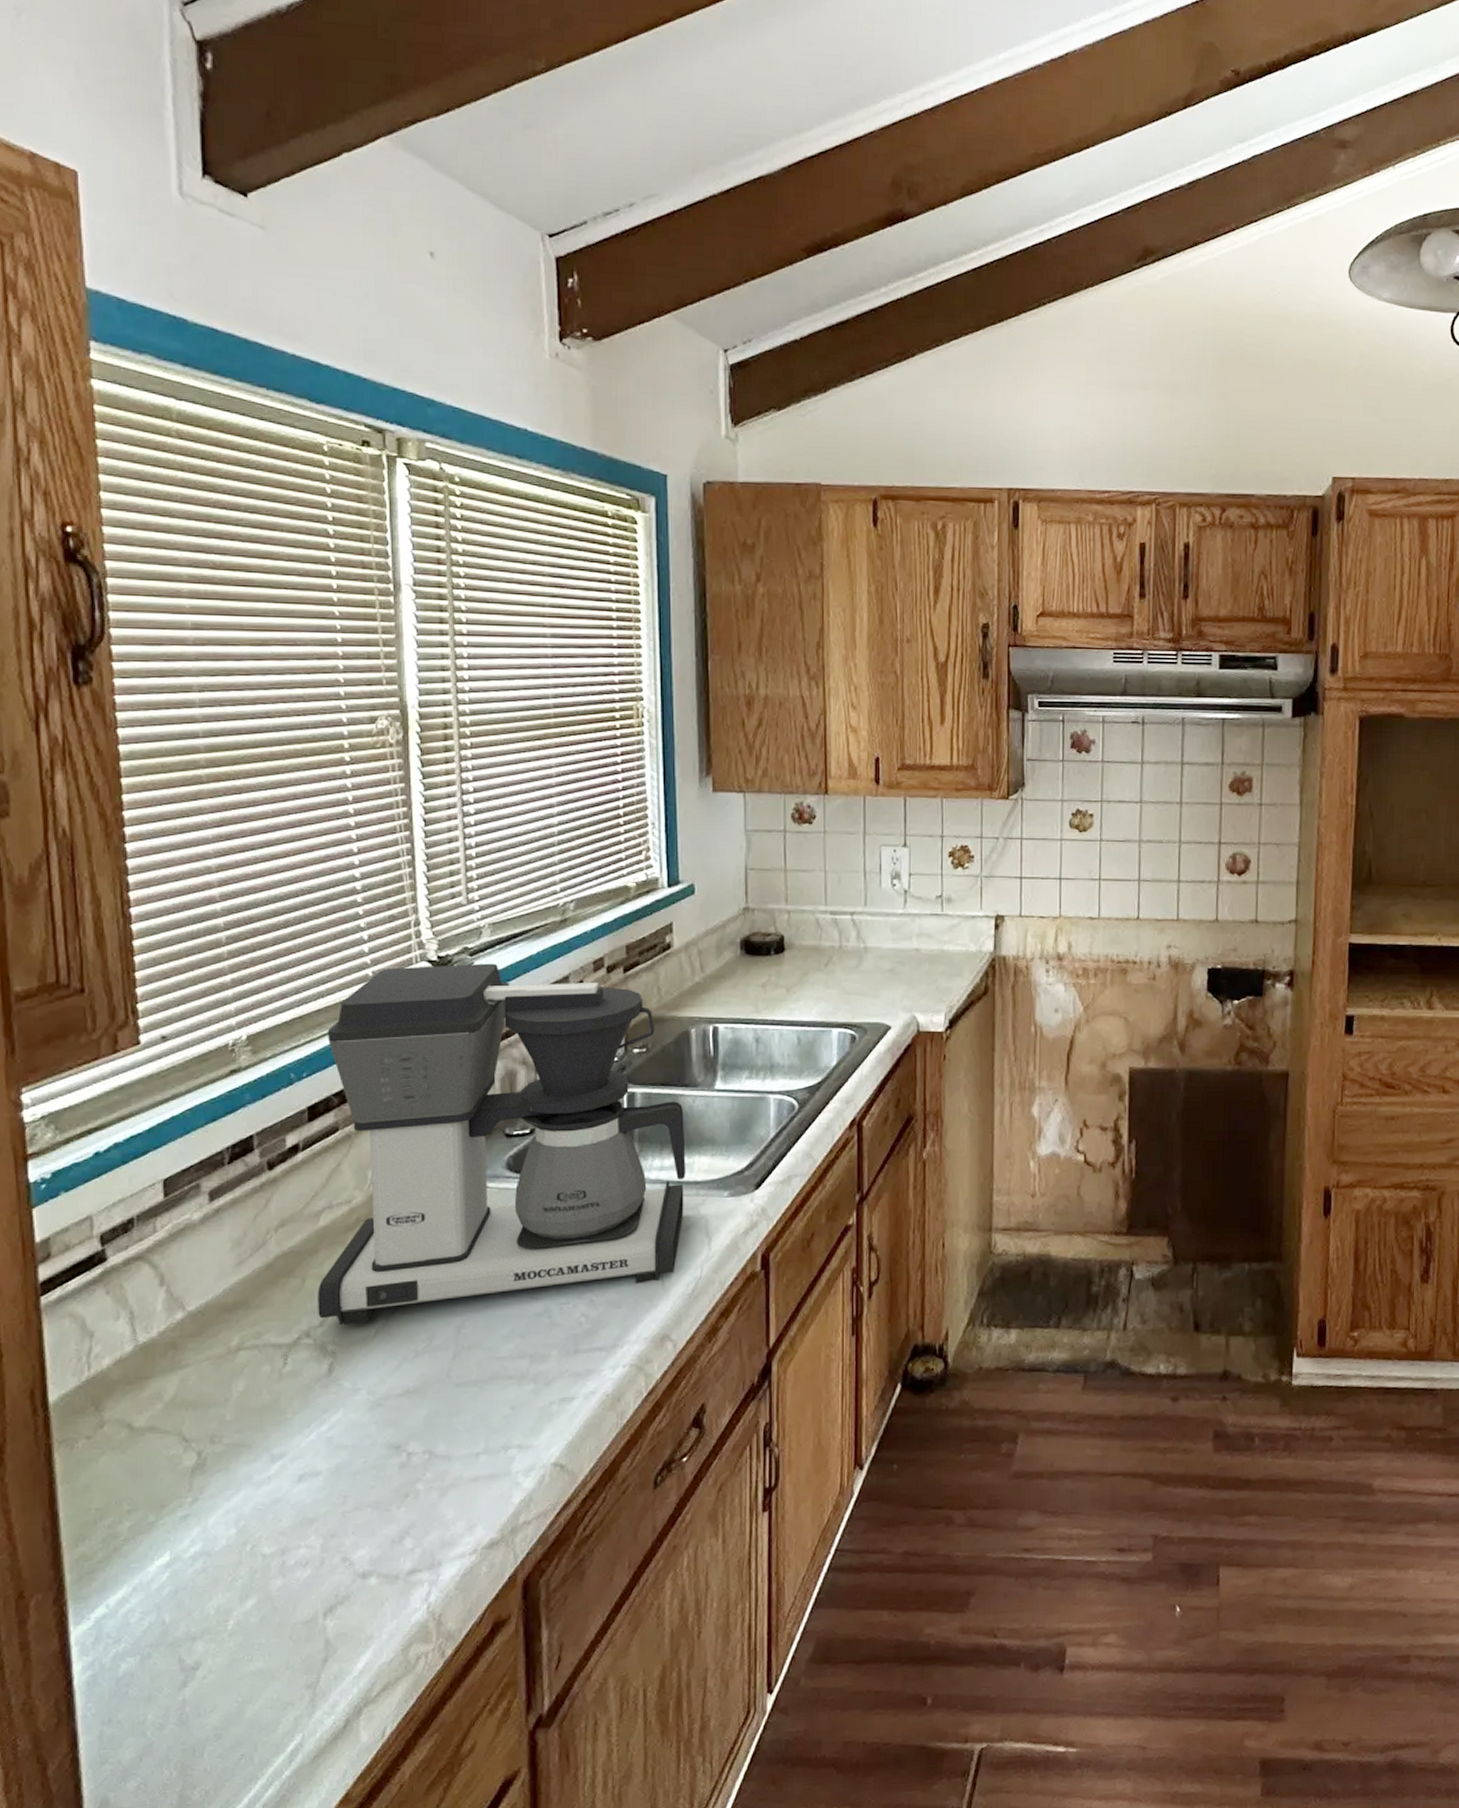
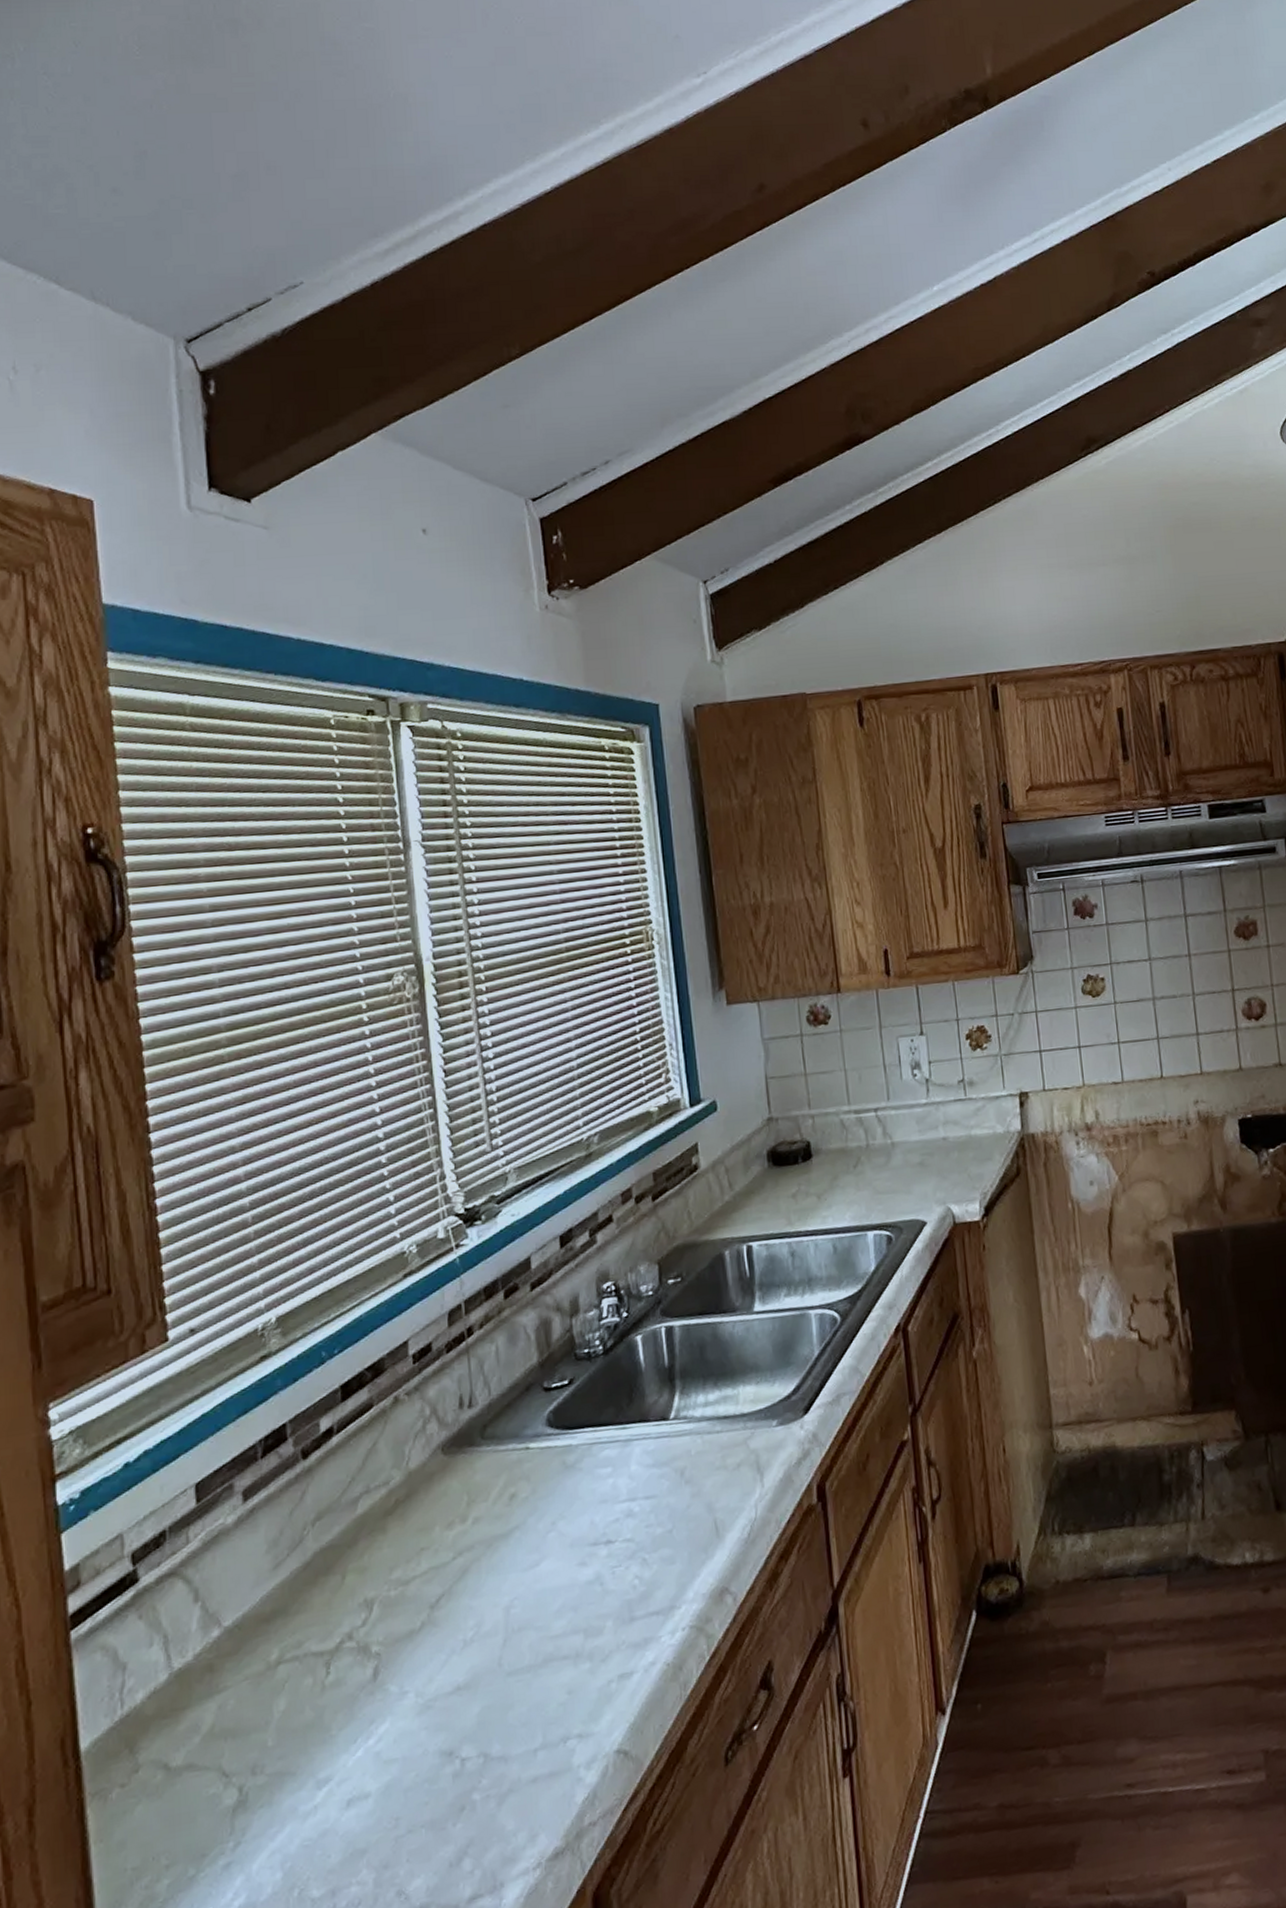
coffee maker: present [317,963,686,1325] -> none [358,1208,733,1621]

